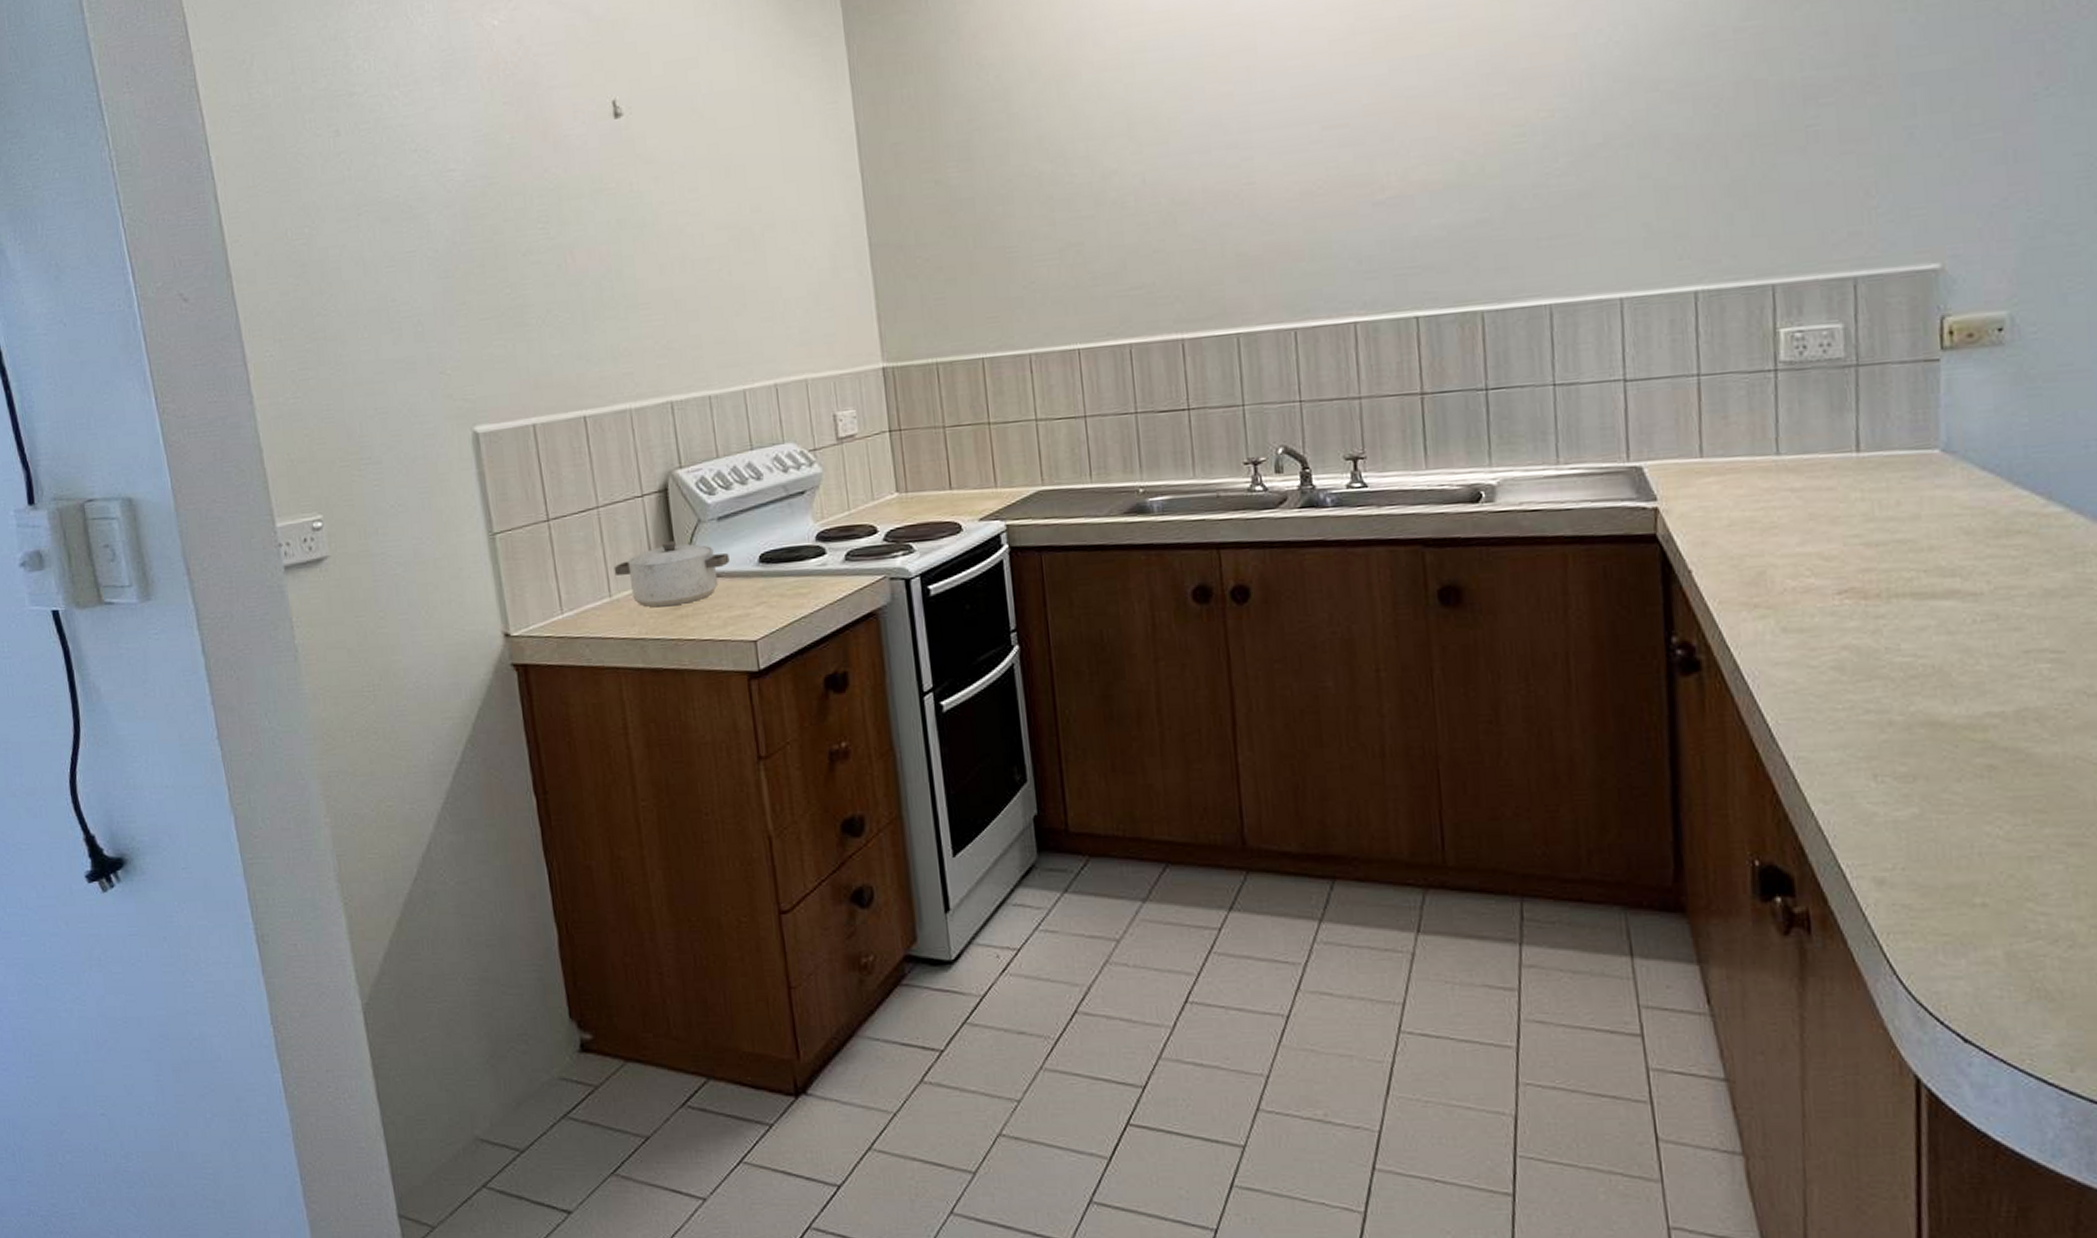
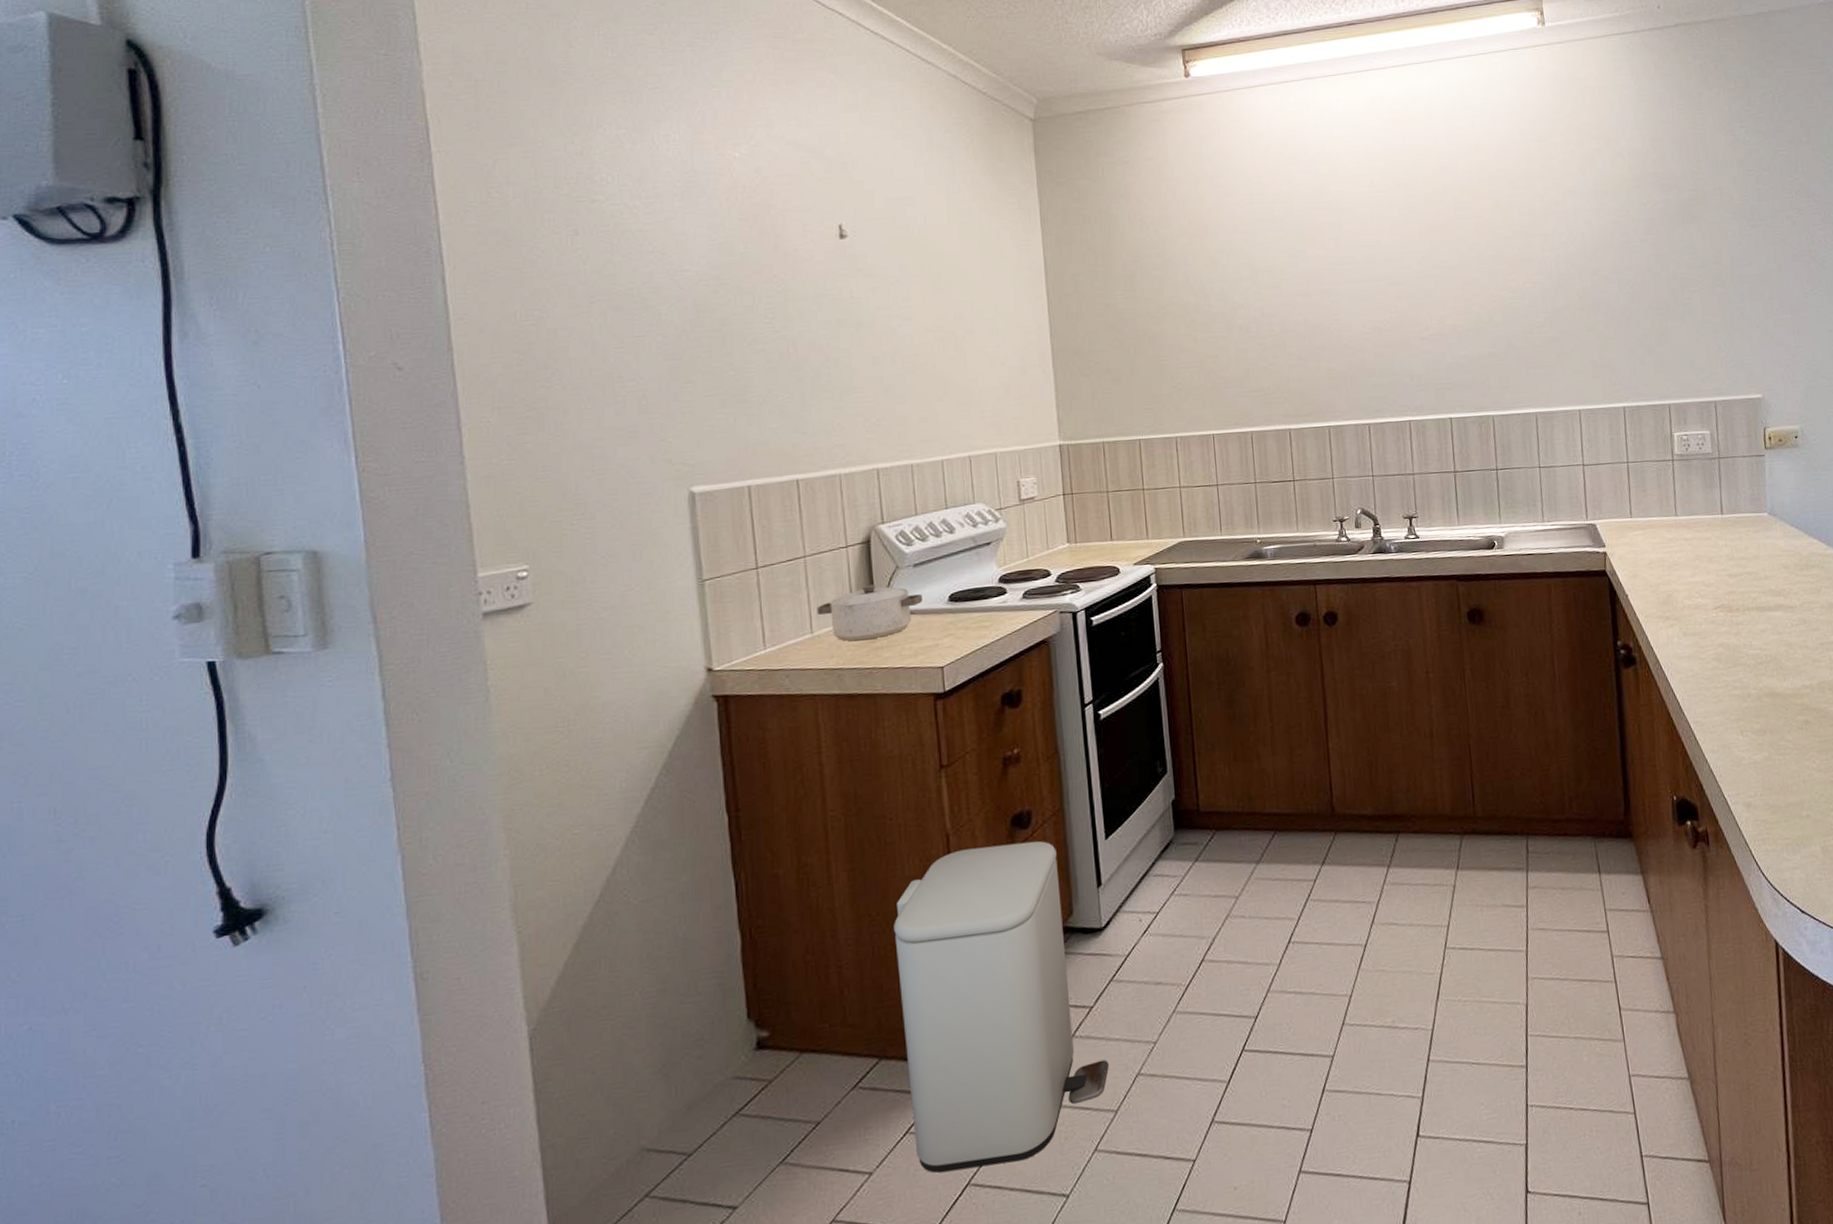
pedal bin: none [715,852,965,1211] -> present [894,840,1110,1173]

